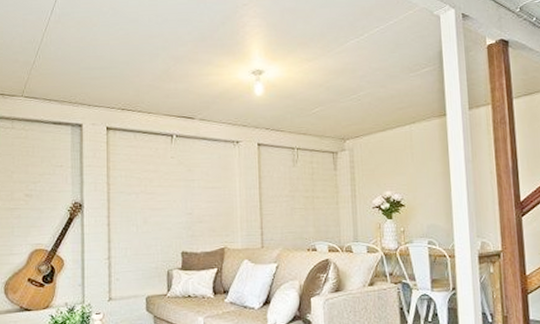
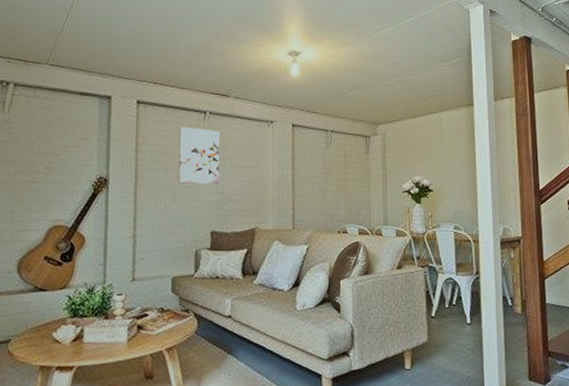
wall art: none [148,150,188,207] -> present [178,127,220,185]

